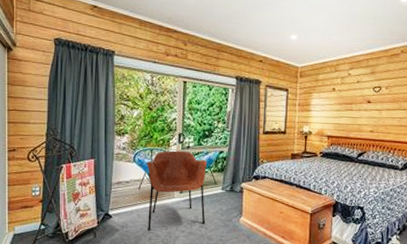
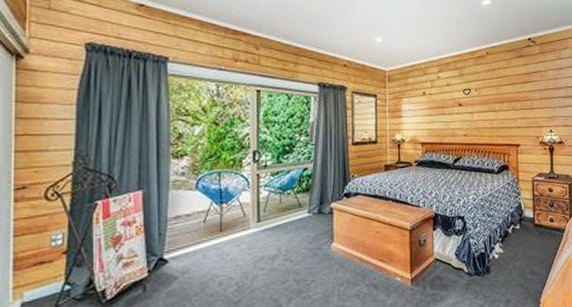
armchair: present [146,150,207,231] -> none [212,171,290,274]

